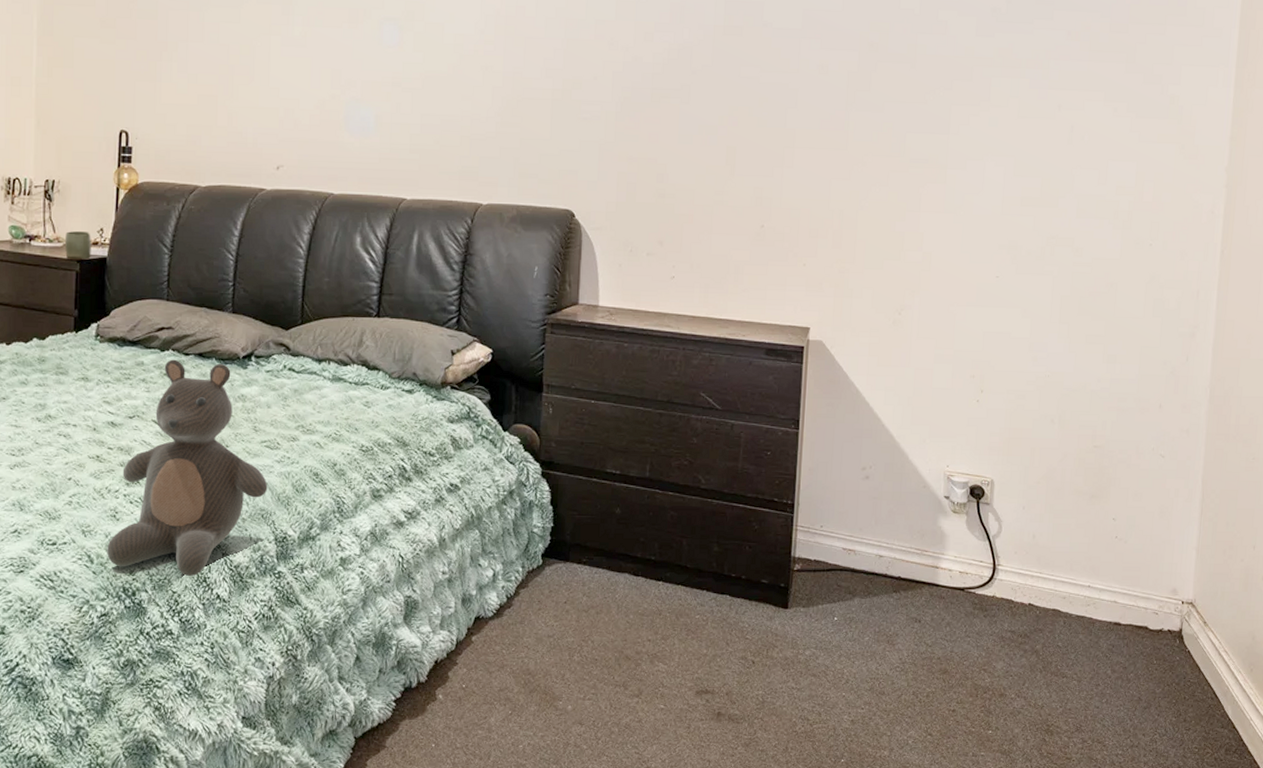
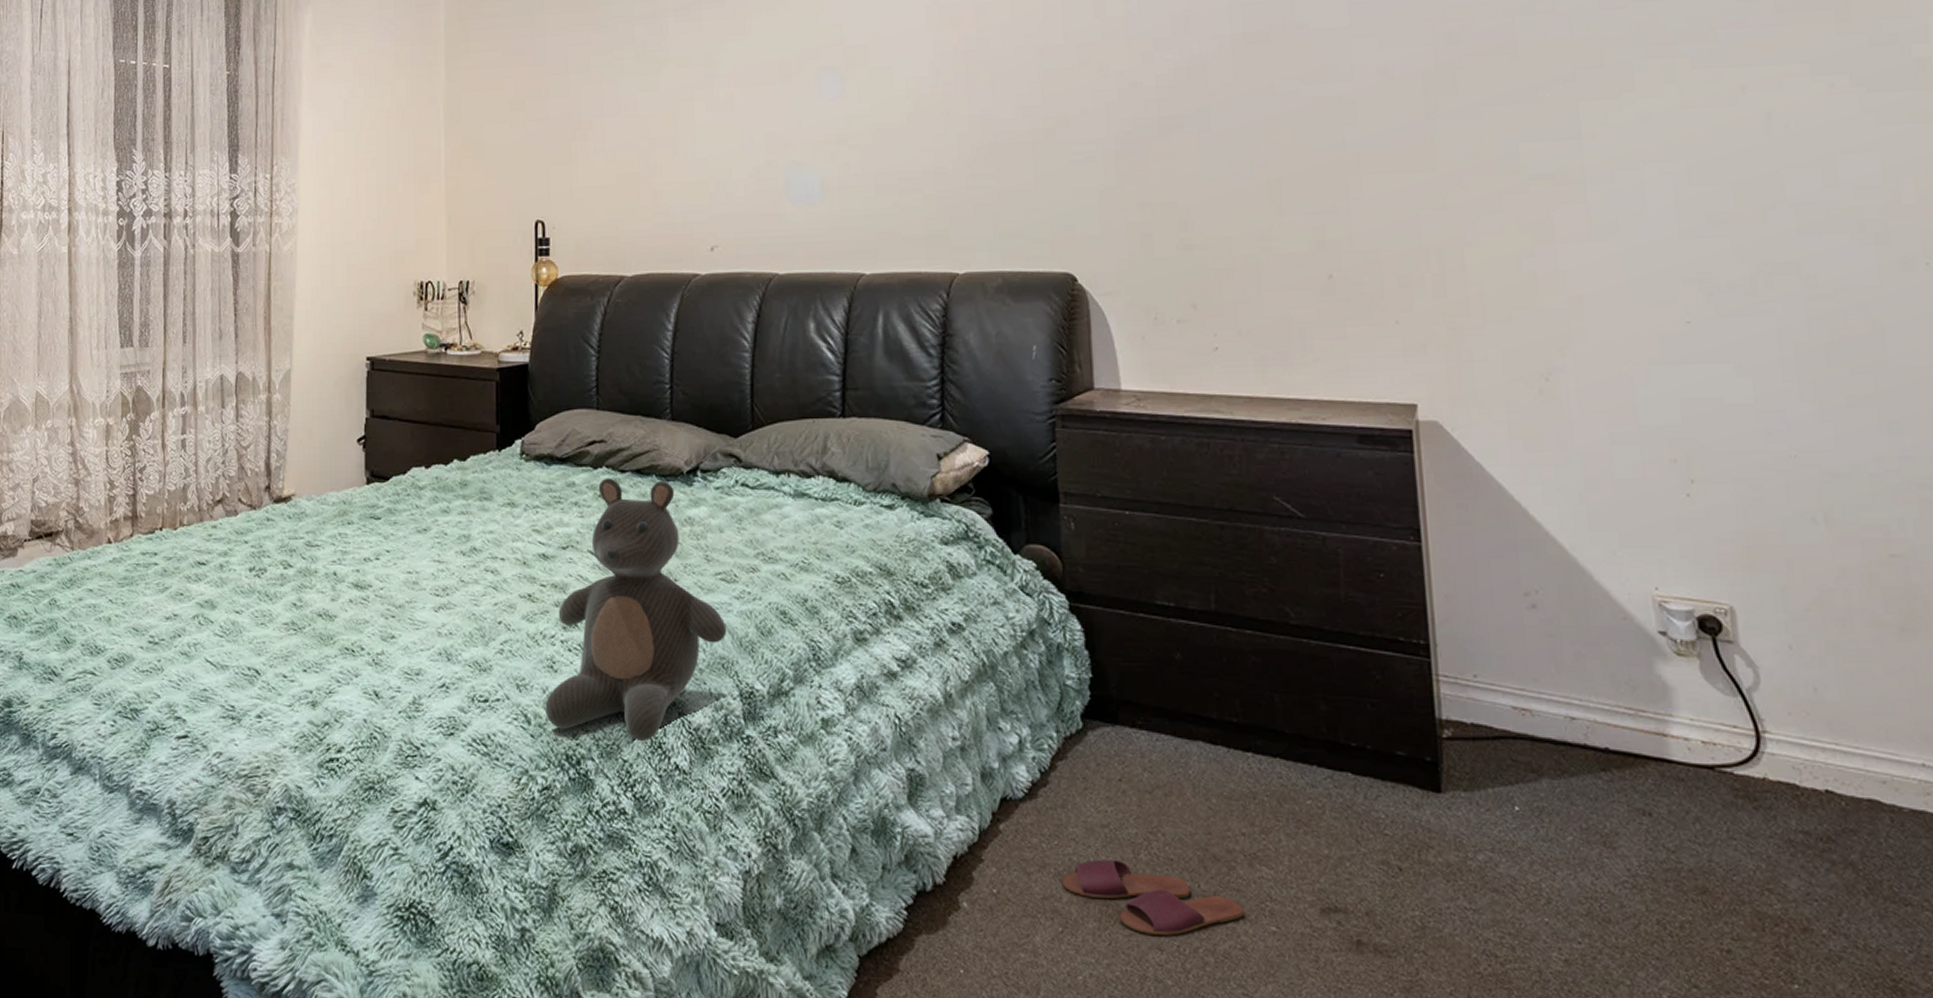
mug: present [64,231,91,261] -> none [482,336,511,369]
slippers: none [514,660,644,714] -> present [1061,859,1246,936]

